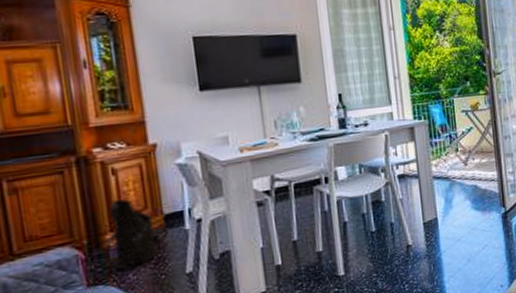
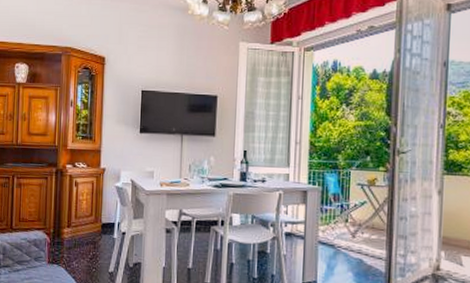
shoulder bag: present [102,198,159,271] -> none [60,204,96,259]

